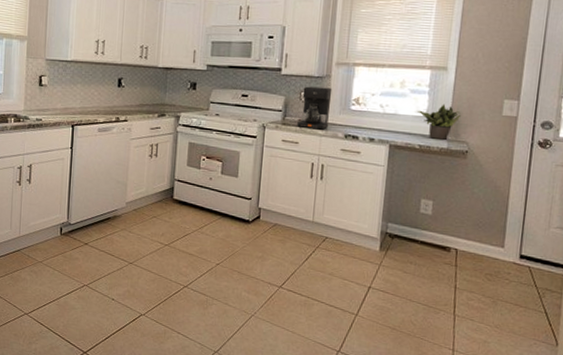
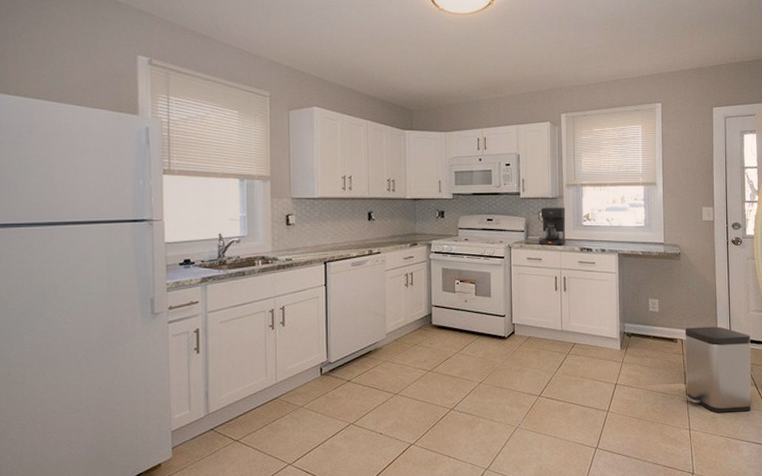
potted plant: present [417,104,461,140] -> none [637,214,671,245]
pedal bin: none [451,236,547,342] -> present [684,326,752,413]

